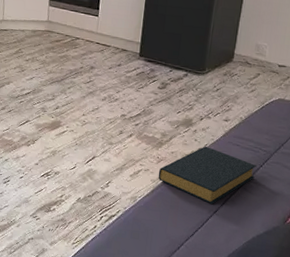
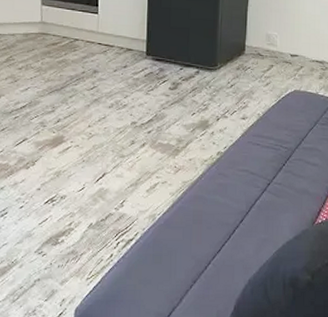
hardback book: present [158,146,256,204] -> none [177,149,279,212]

